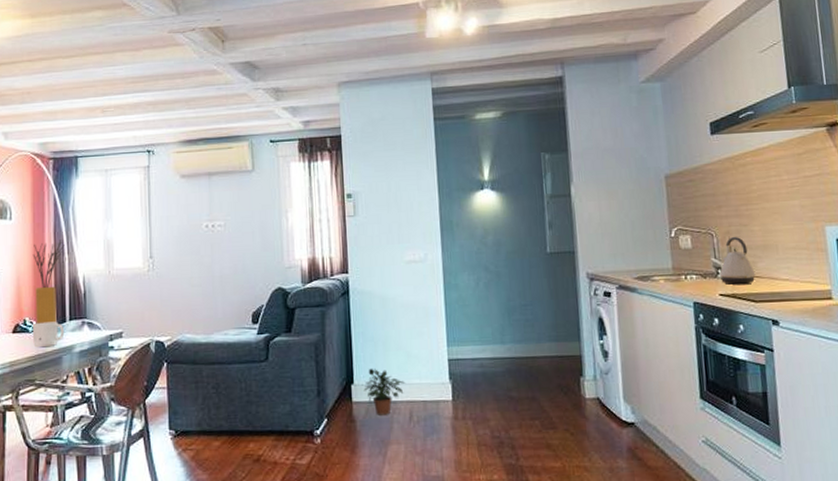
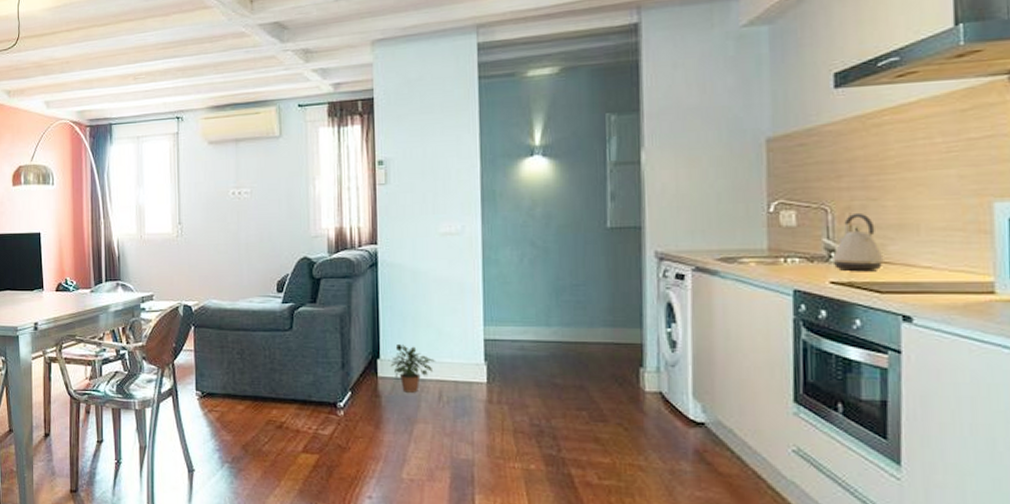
vase: present [32,239,65,324] -> none [72,204,101,284]
mug: present [32,321,65,348] -> none [72,282,101,306]

